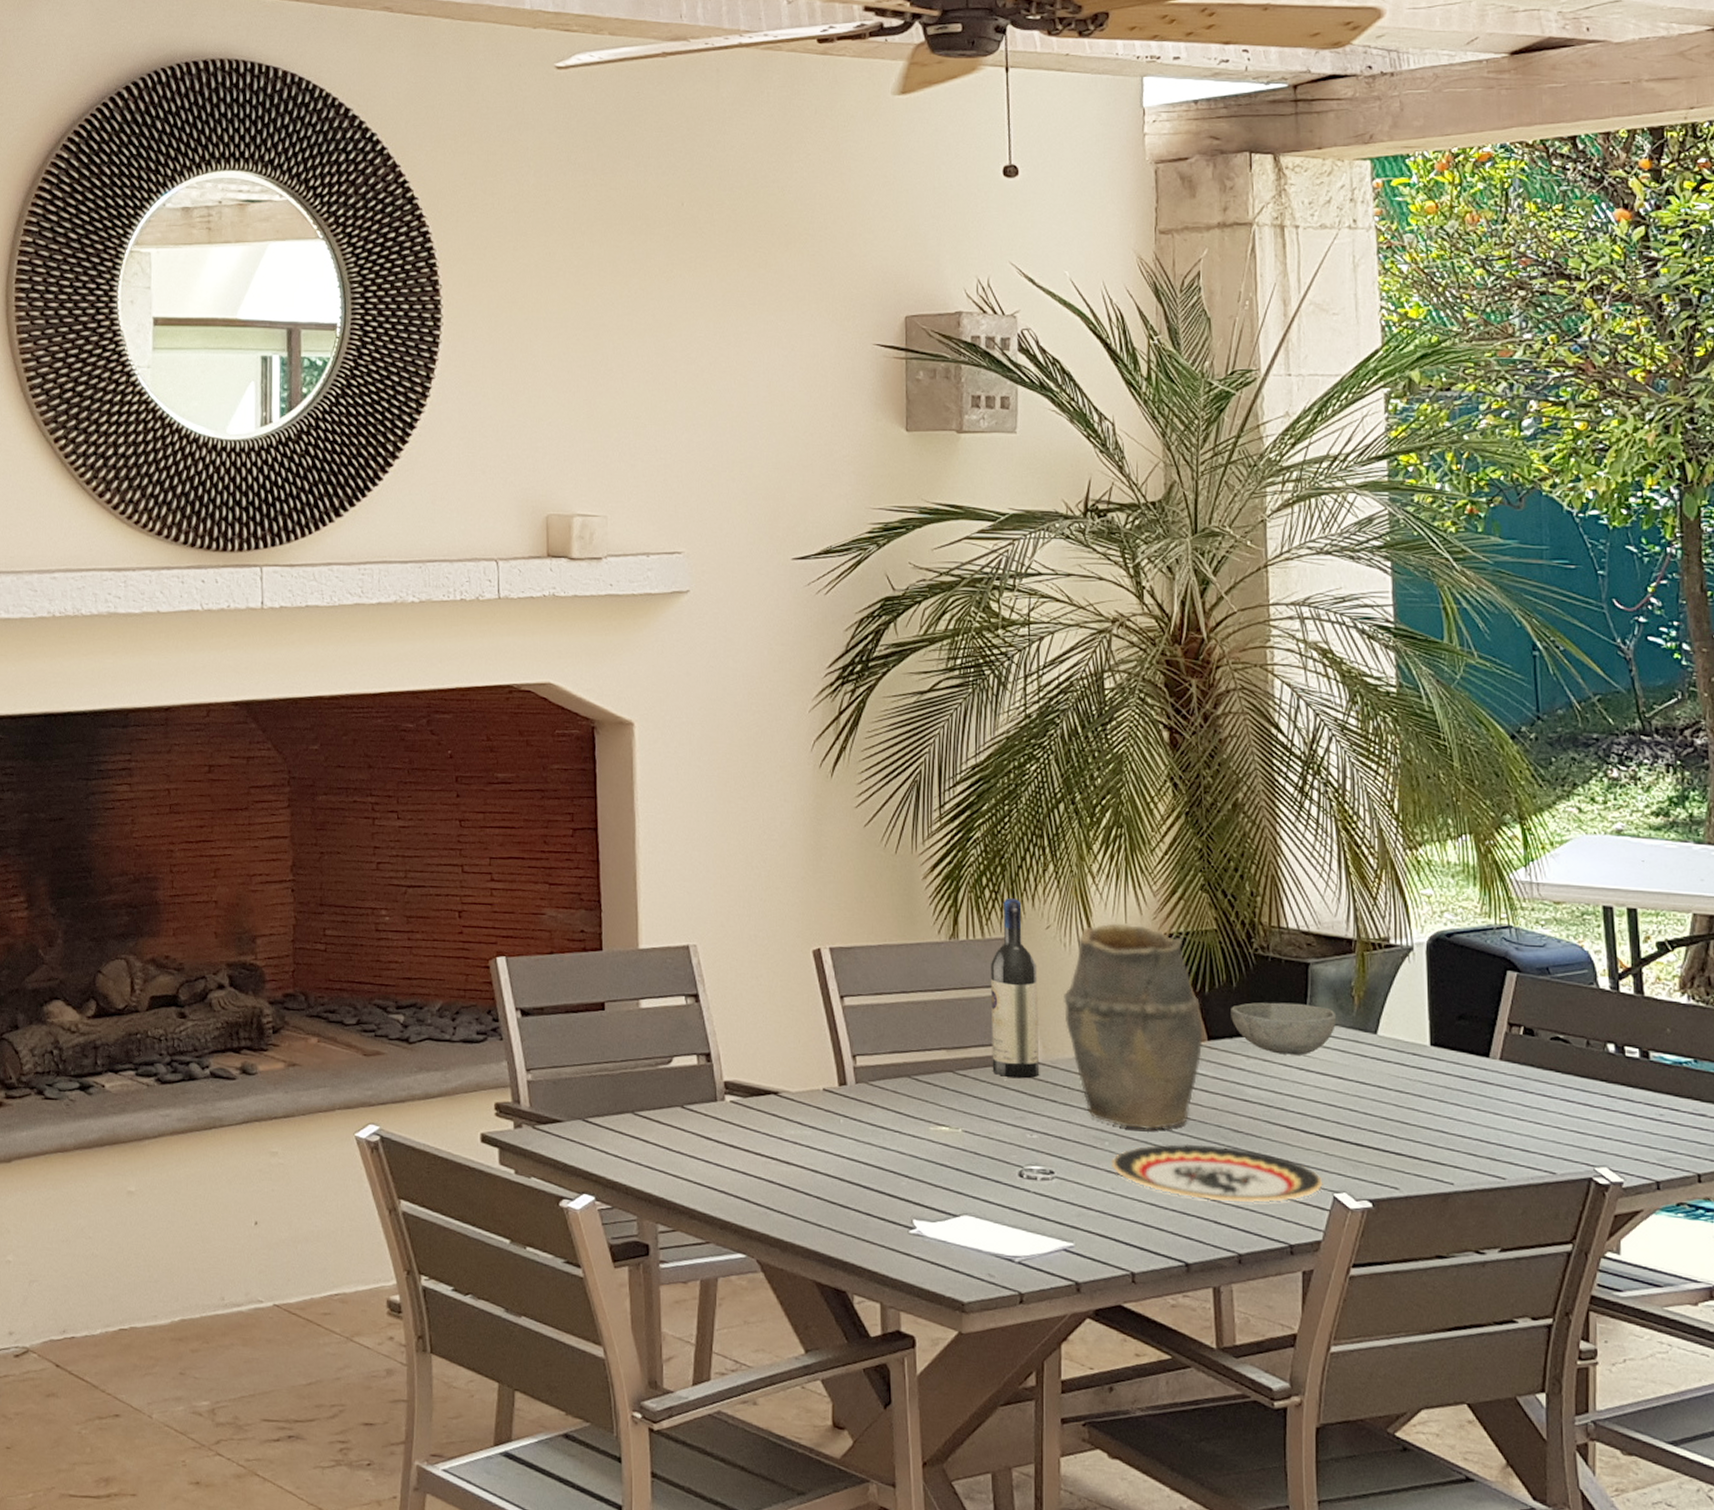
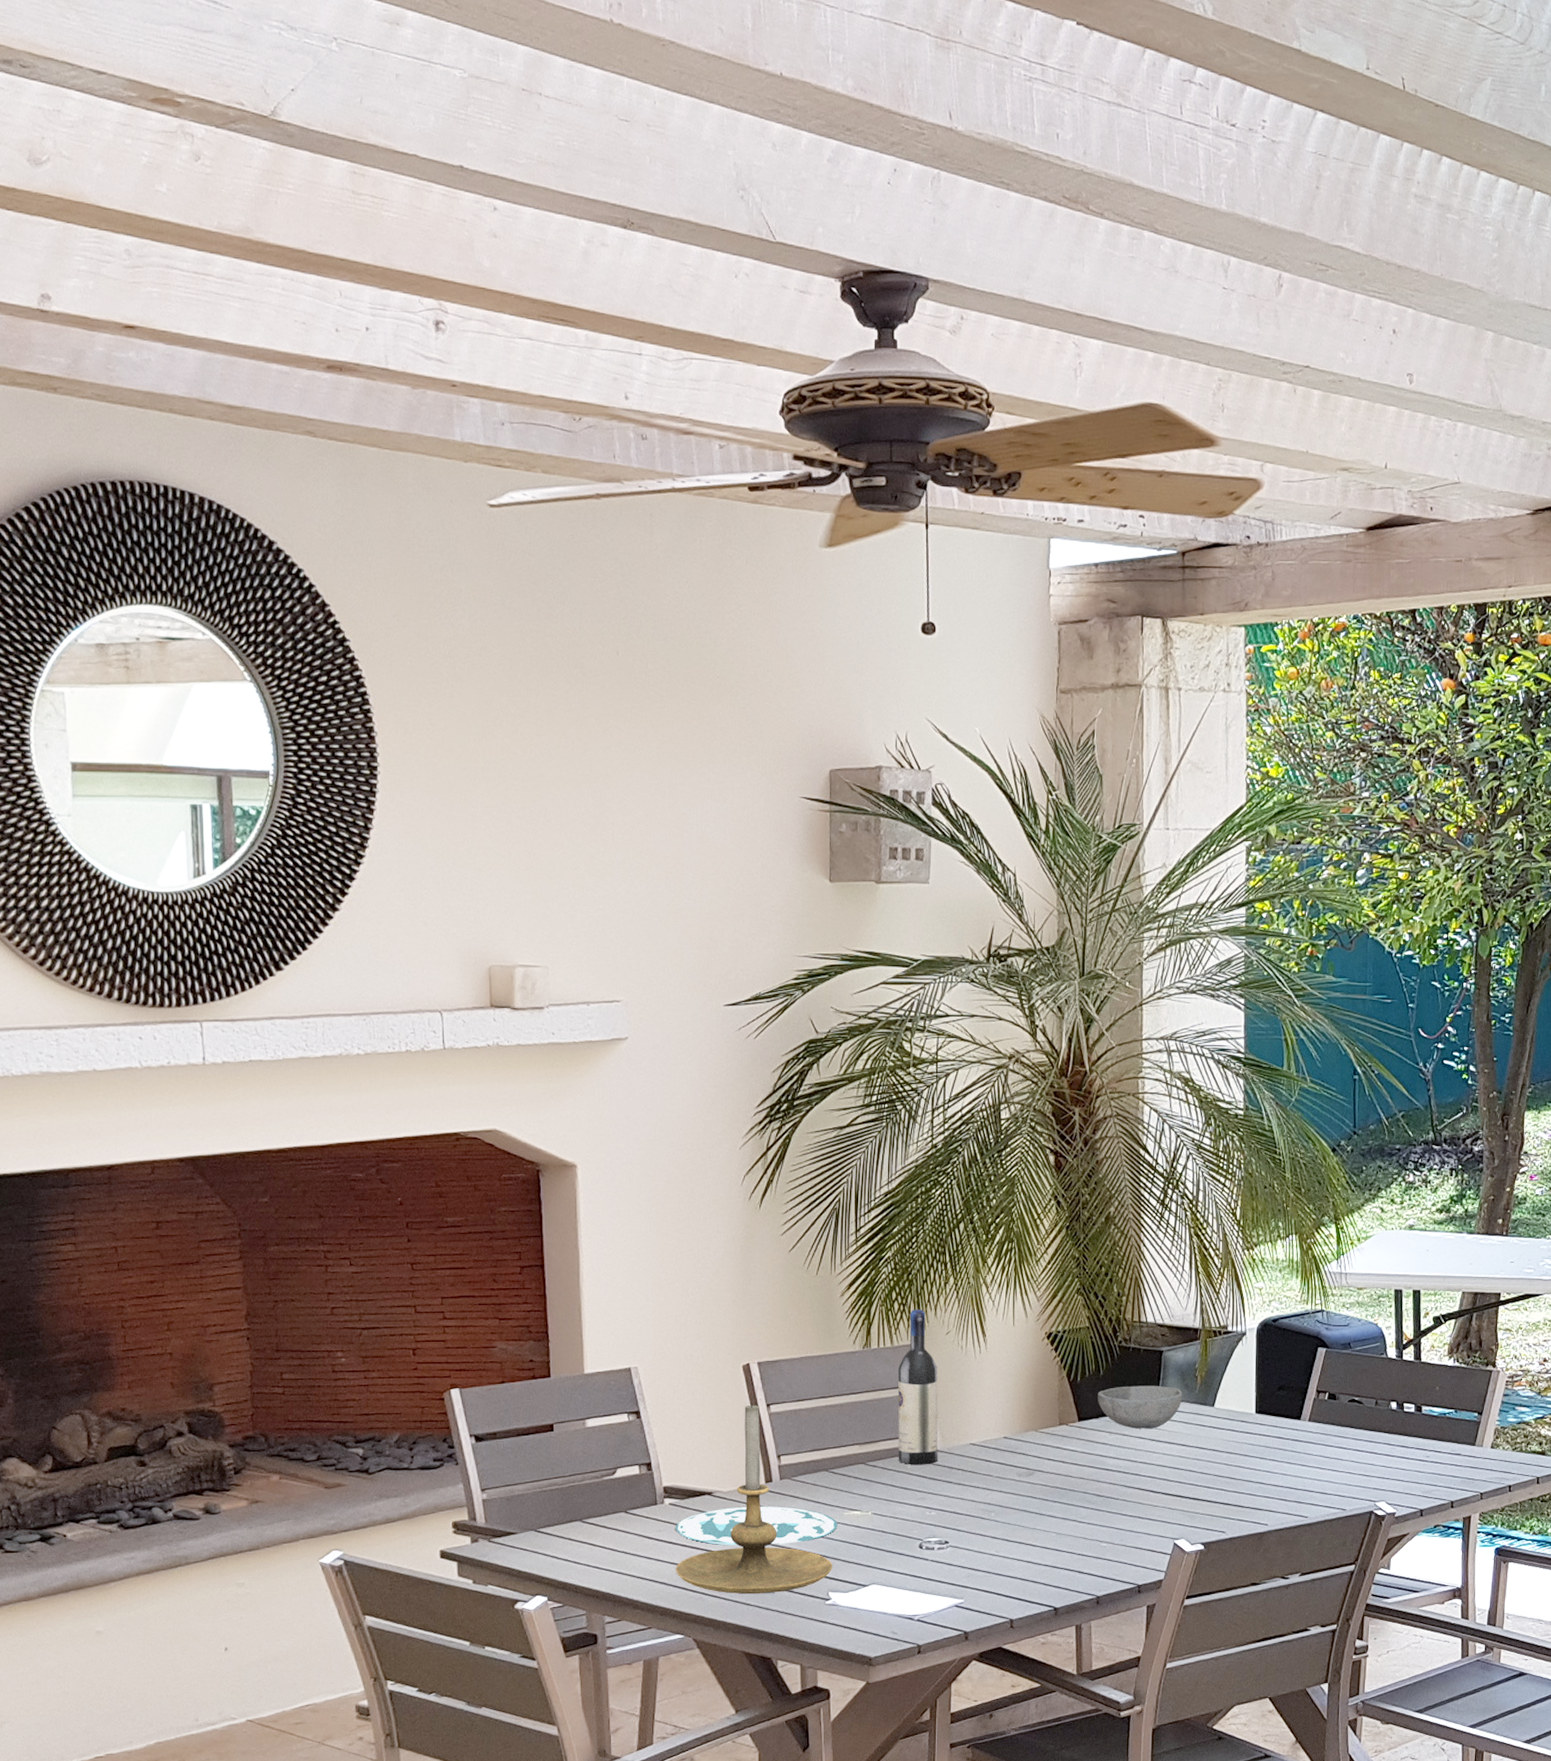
candle holder: none [736,994,918,1215] -> present [675,1403,833,1595]
plate: none [738,1111,923,1159] -> present [676,1506,838,1546]
vase: present [1064,923,1203,1130] -> none [960,1326,1075,1501]
plate: present [1112,1143,1323,1203] -> none [996,1509,1166,1555]

